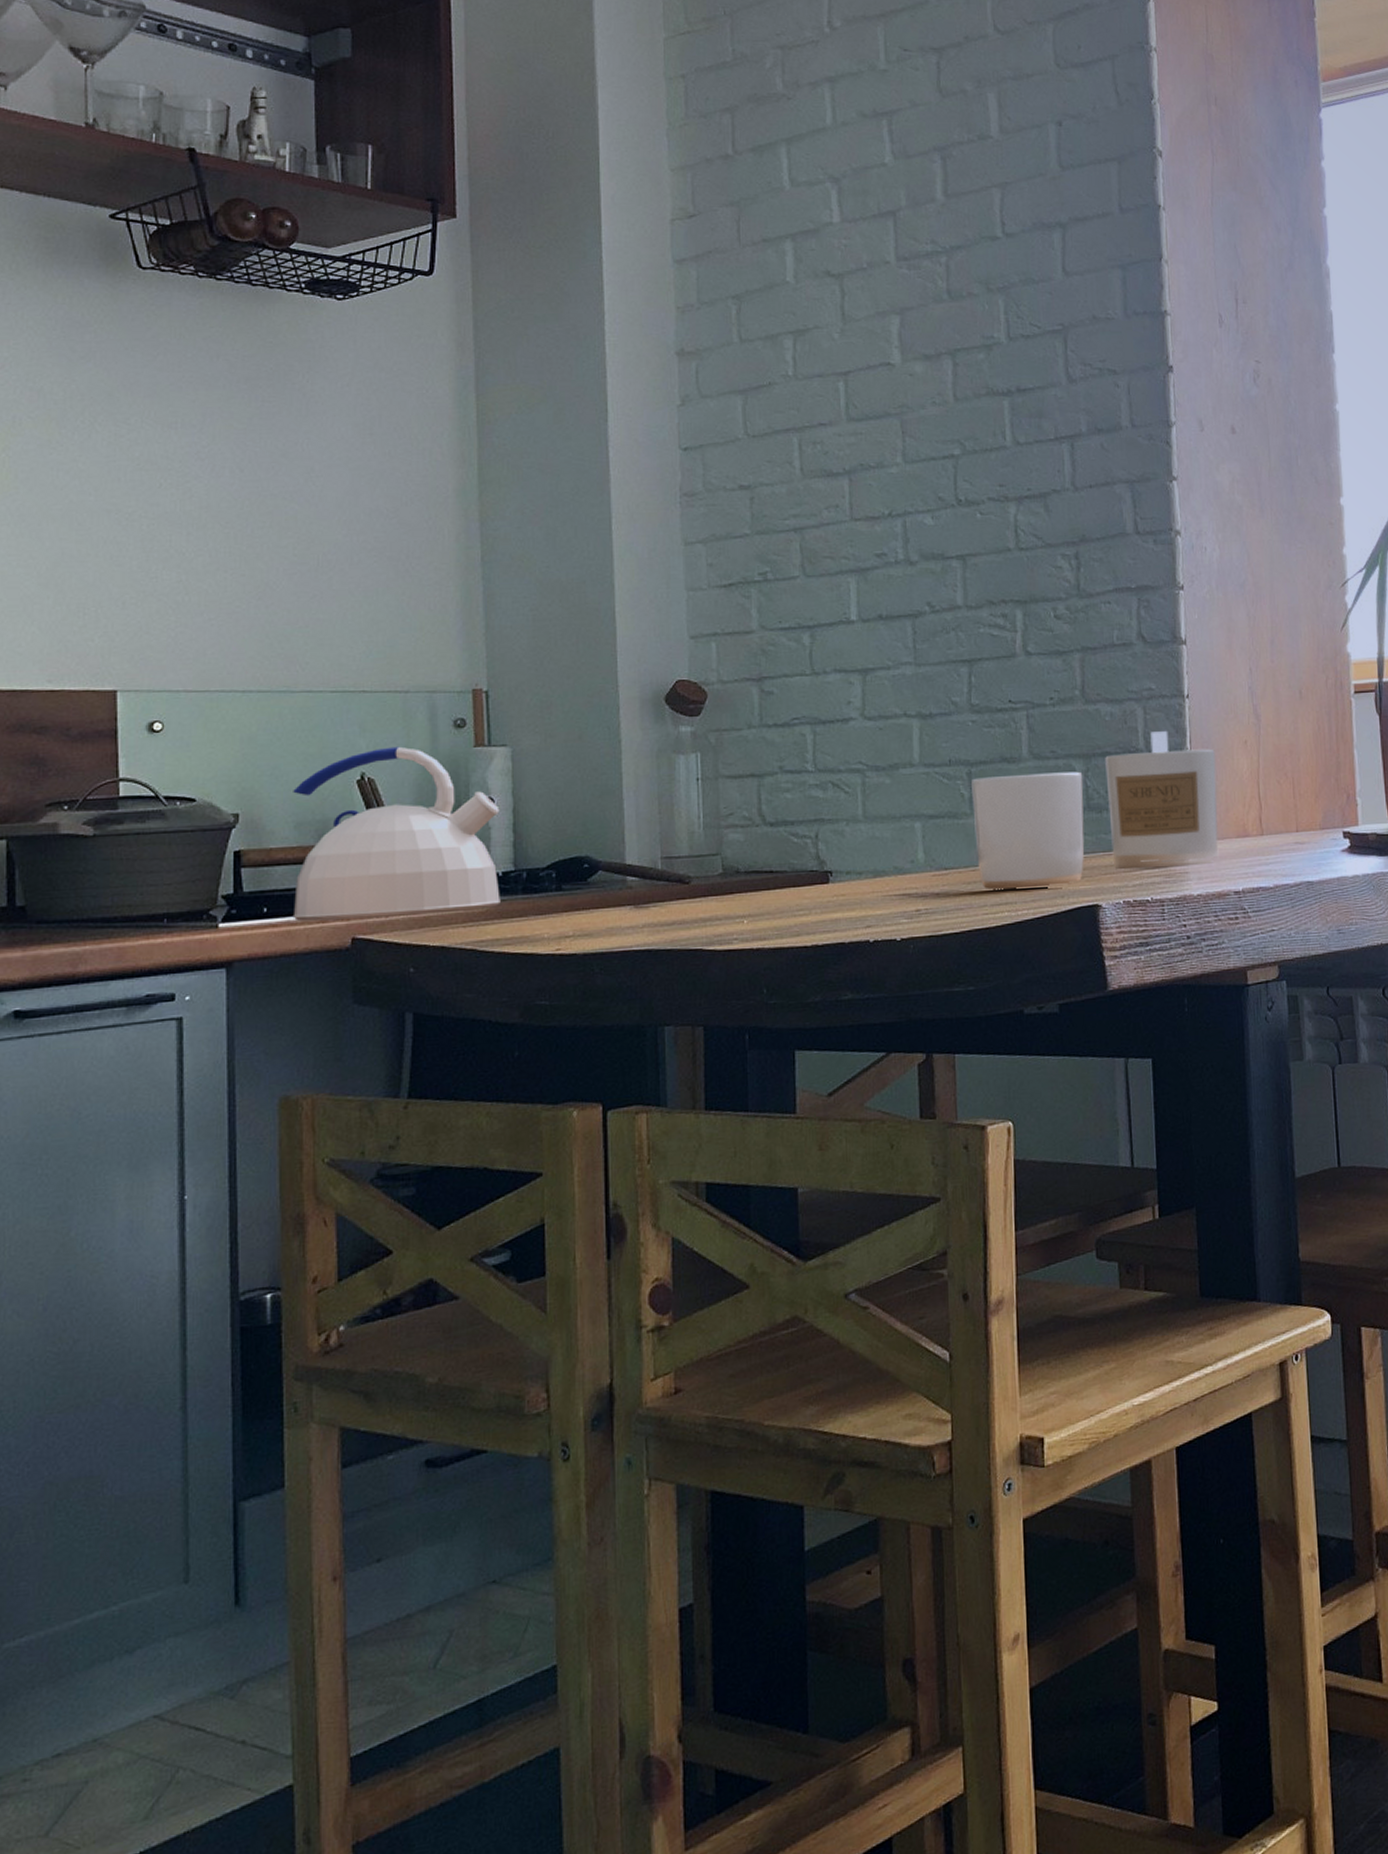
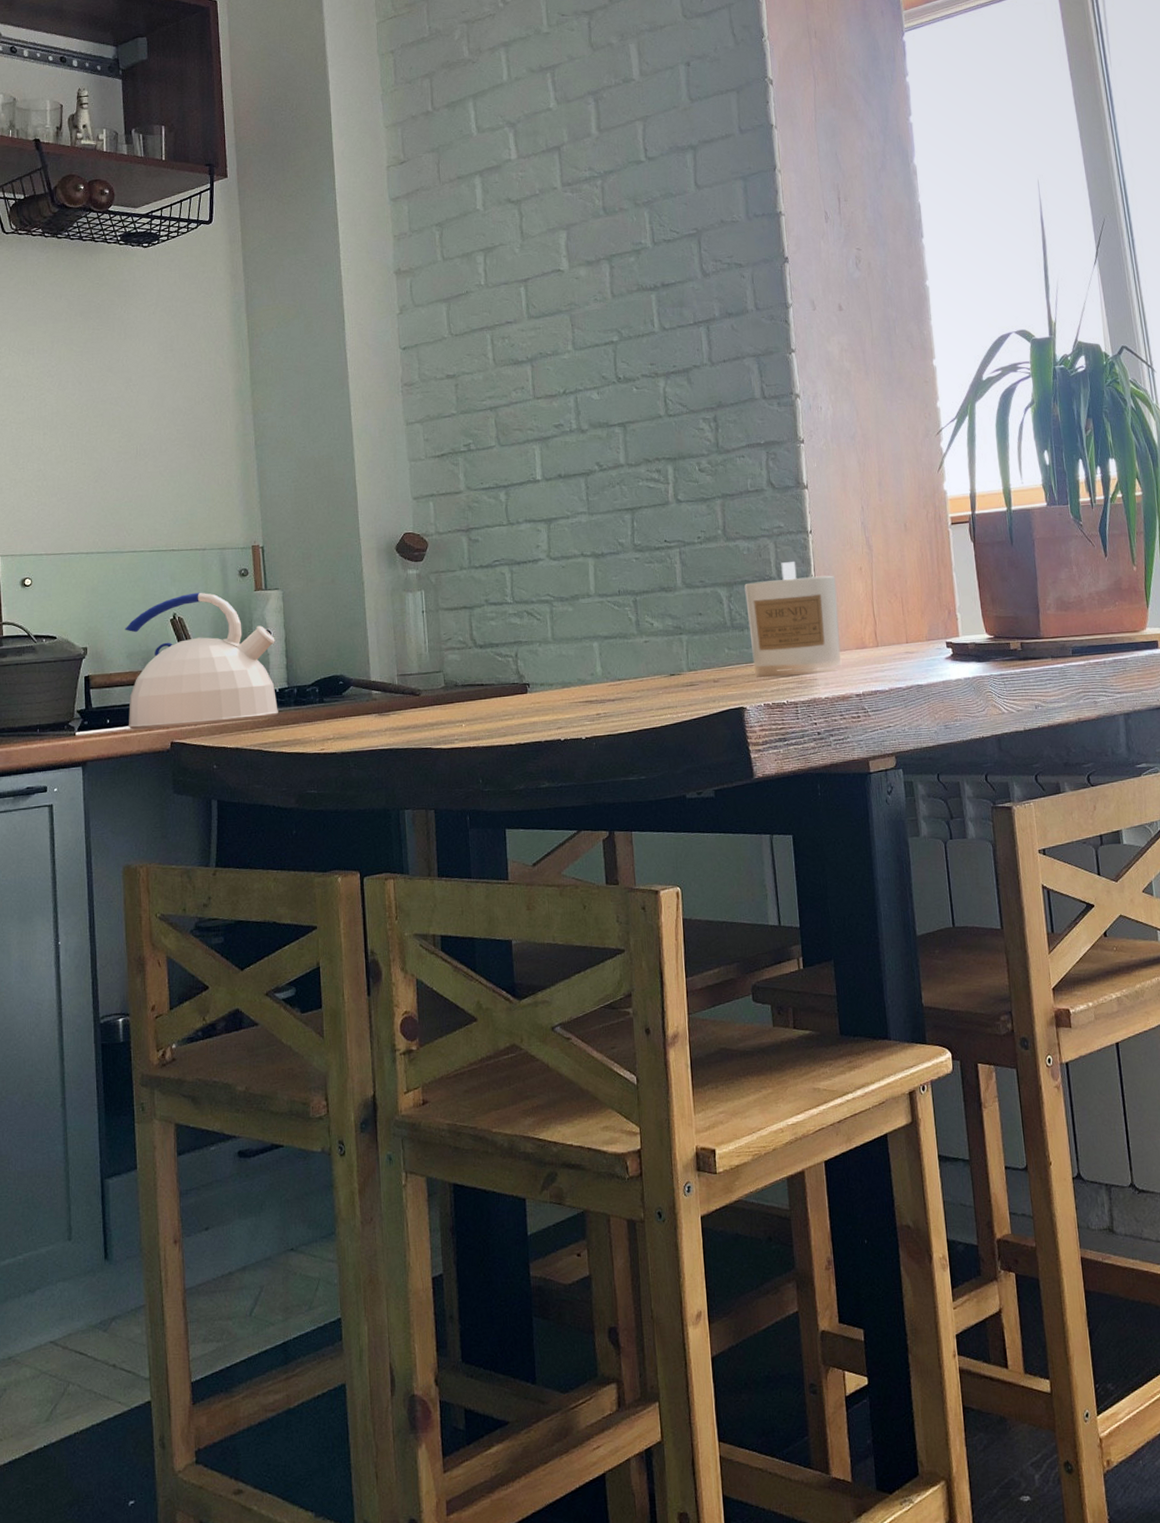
mug: present [972,771,1085,890] -> none [637,597,731,696]

